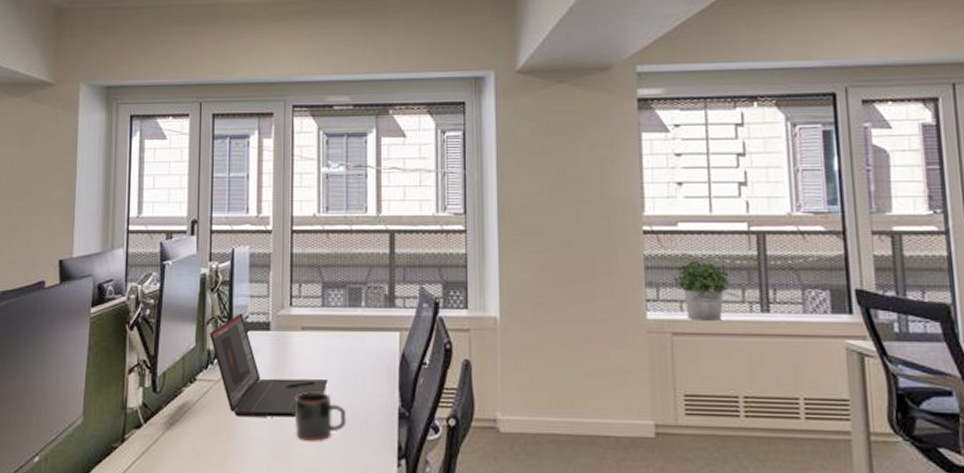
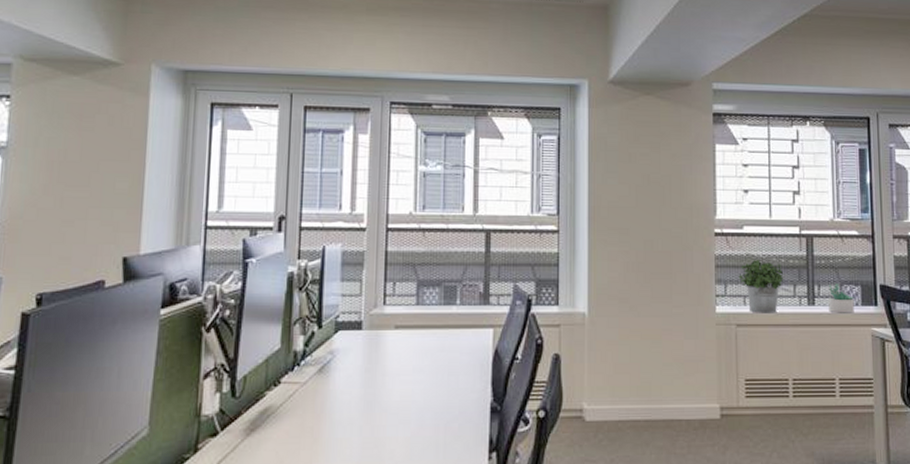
laptop: present [209,313,328,418] -> none [296,313,421,419]
mug: present [294,393,347,441] -> none [386,391,439,440]
succulent plant: none [786,286,822,322] -> present [828,282,855,313]

